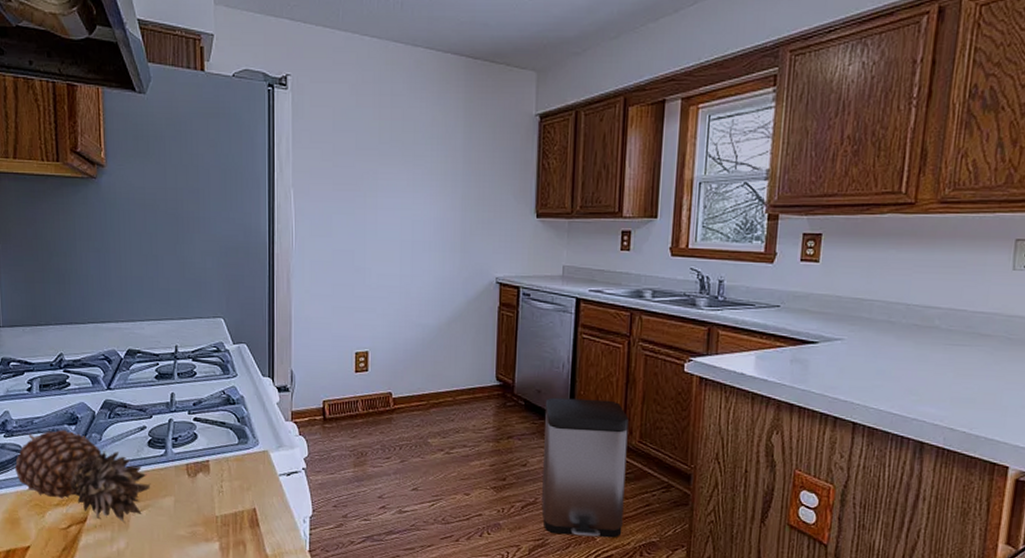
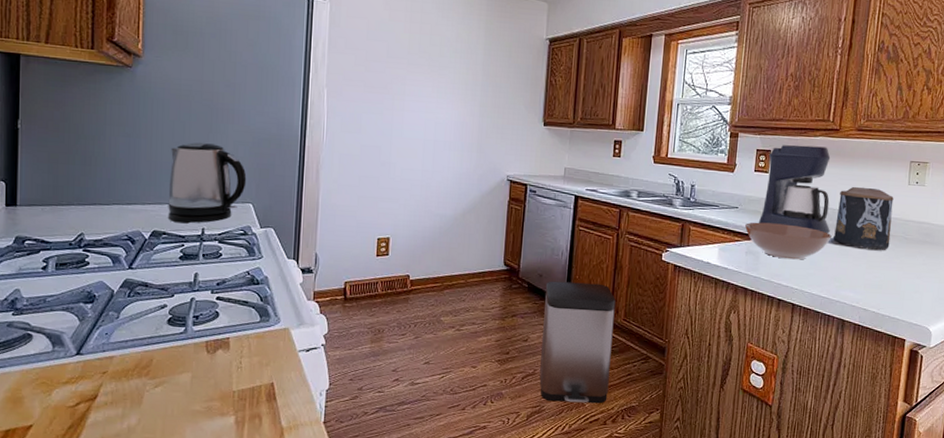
fruit: present [14,429,151,523] -> none [21,307,168,400]
kettle: none [140,254,216,341] -> present [168,142,247,224]
bowl: none [788,323,906,369] -> present [744,222,832,260]
coffee maker: none [807,225,903,336] -> present [759,145,831,234]
canister: none [899,274,992,356] -> present [827,186,894,251]

